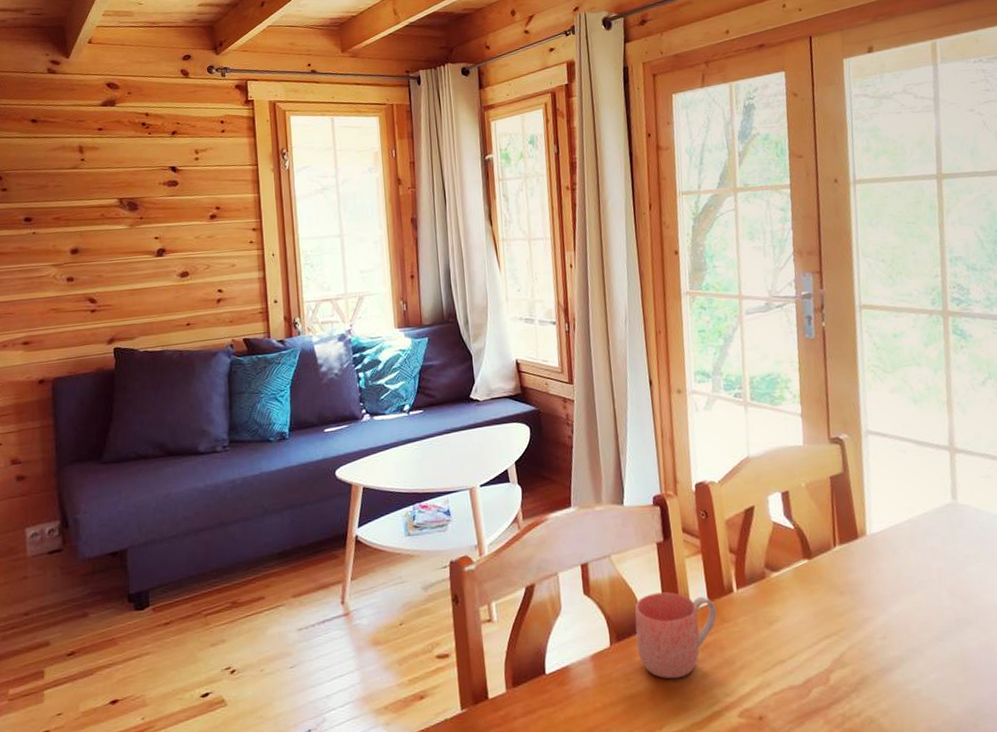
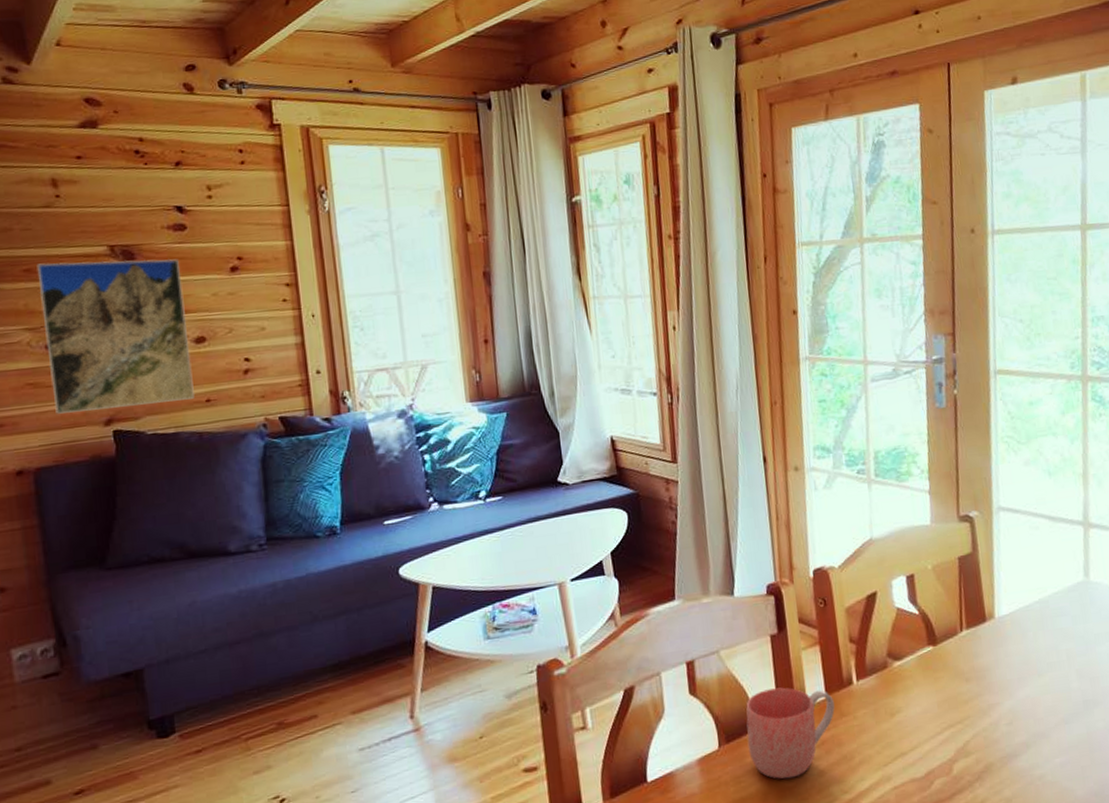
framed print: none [64,208,179,334] -> present [36,259,196,414]

